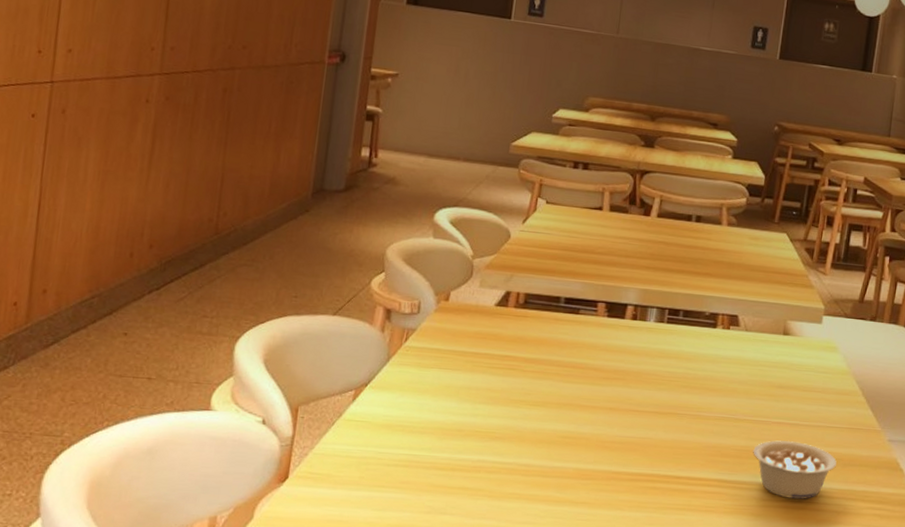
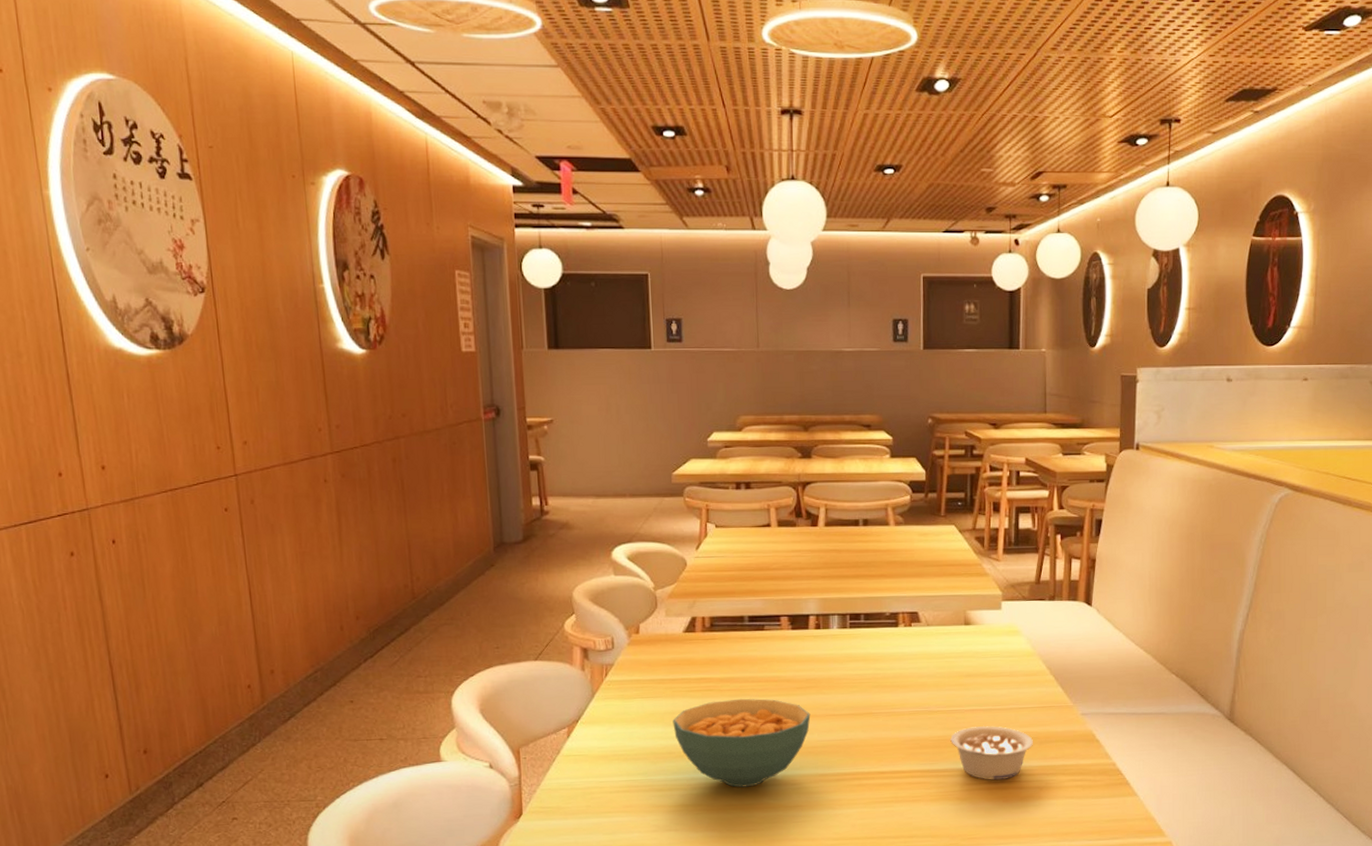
cereal bowl: none [467,381,613,477] -> present [672,698,811,788]

